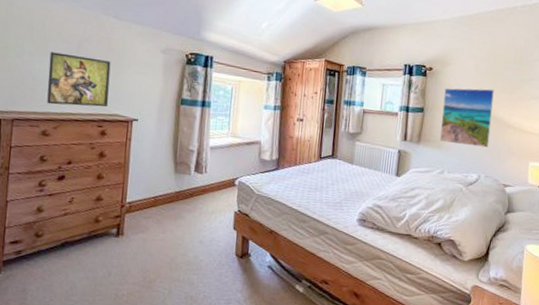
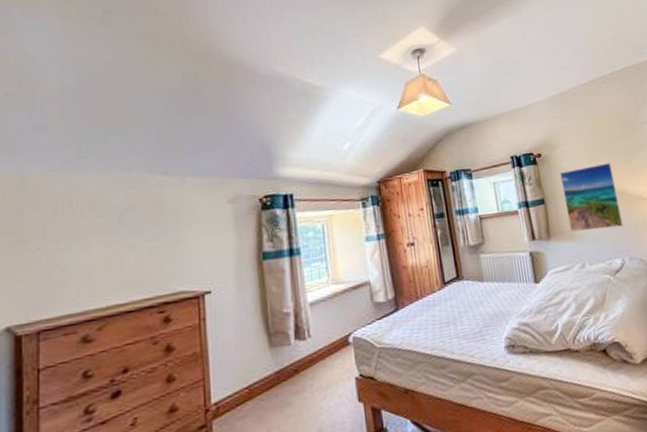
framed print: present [47,52,111,107] -> none [83,227,169,300]

